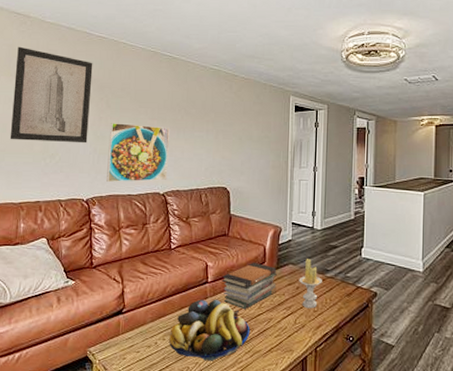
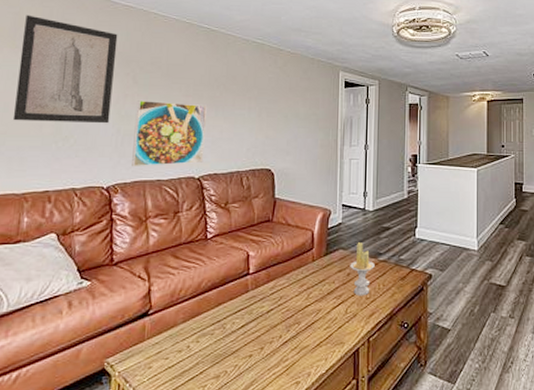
fruit bowl: present [169,299,250,361] -> none [204,292,297,363]
book stack: present [222,262,277,310] -> none [265,248,326,302]

